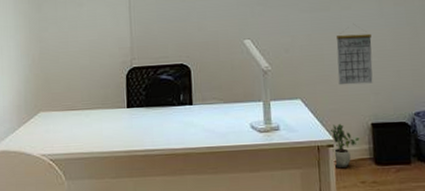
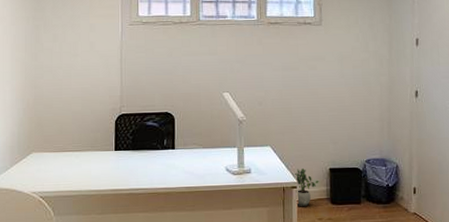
calendar: present [336,33,373,85] -> none [303,91,333,135]

